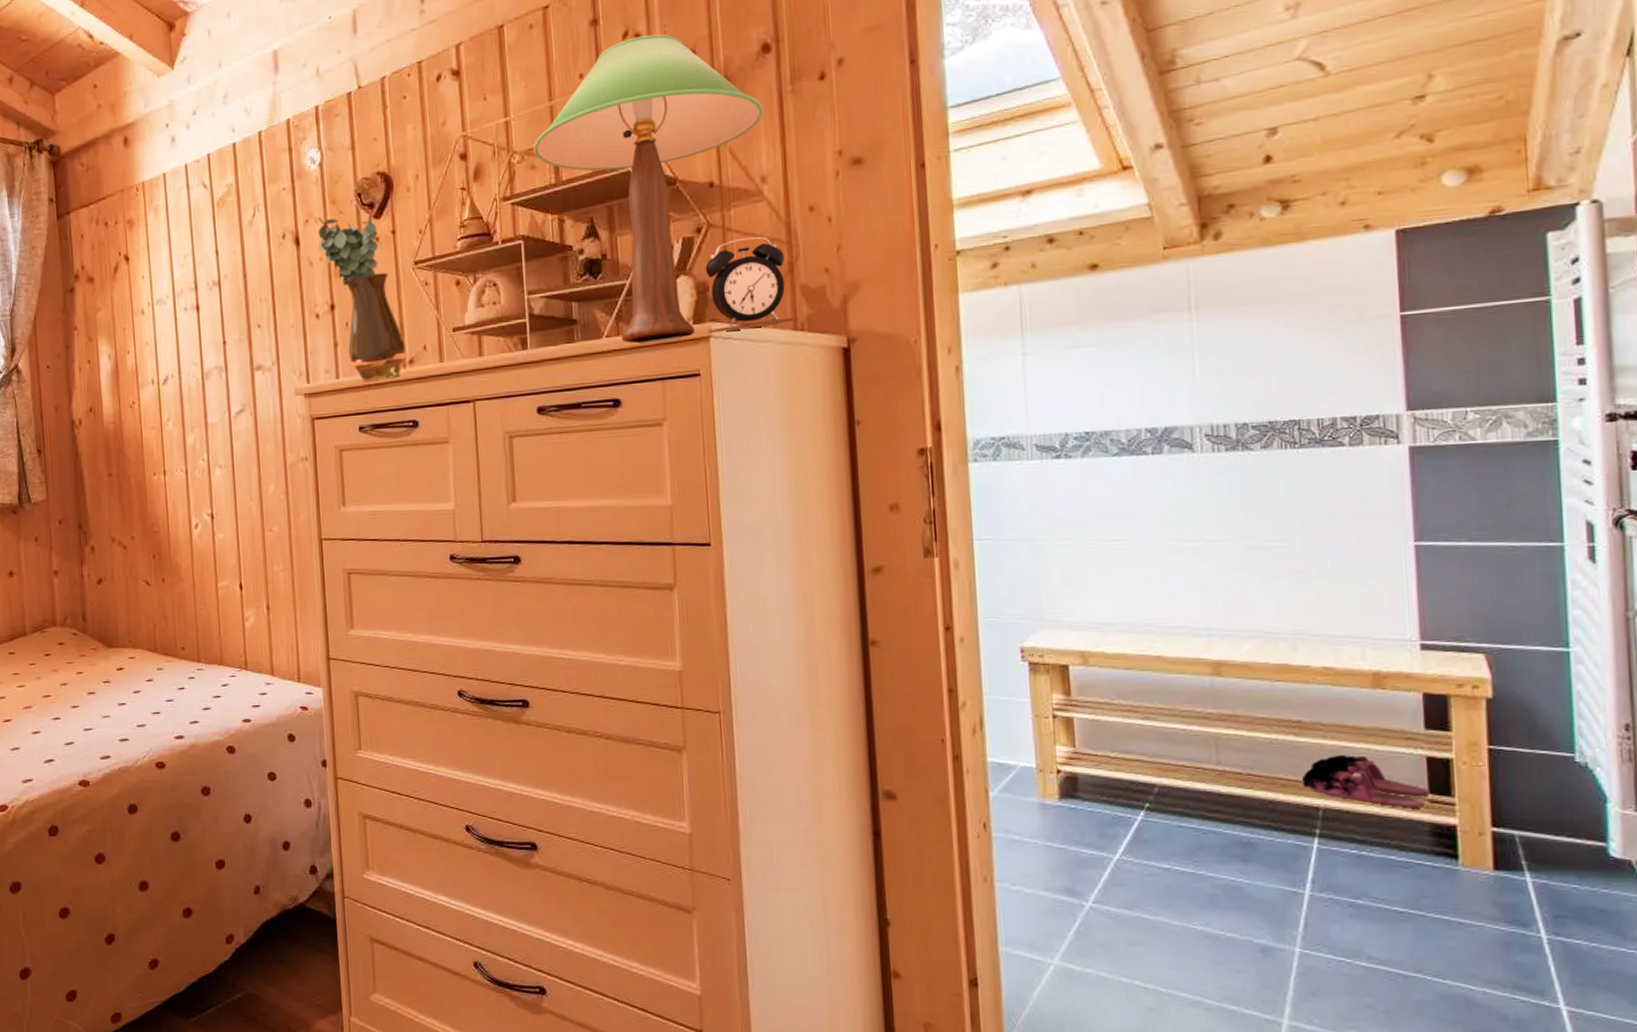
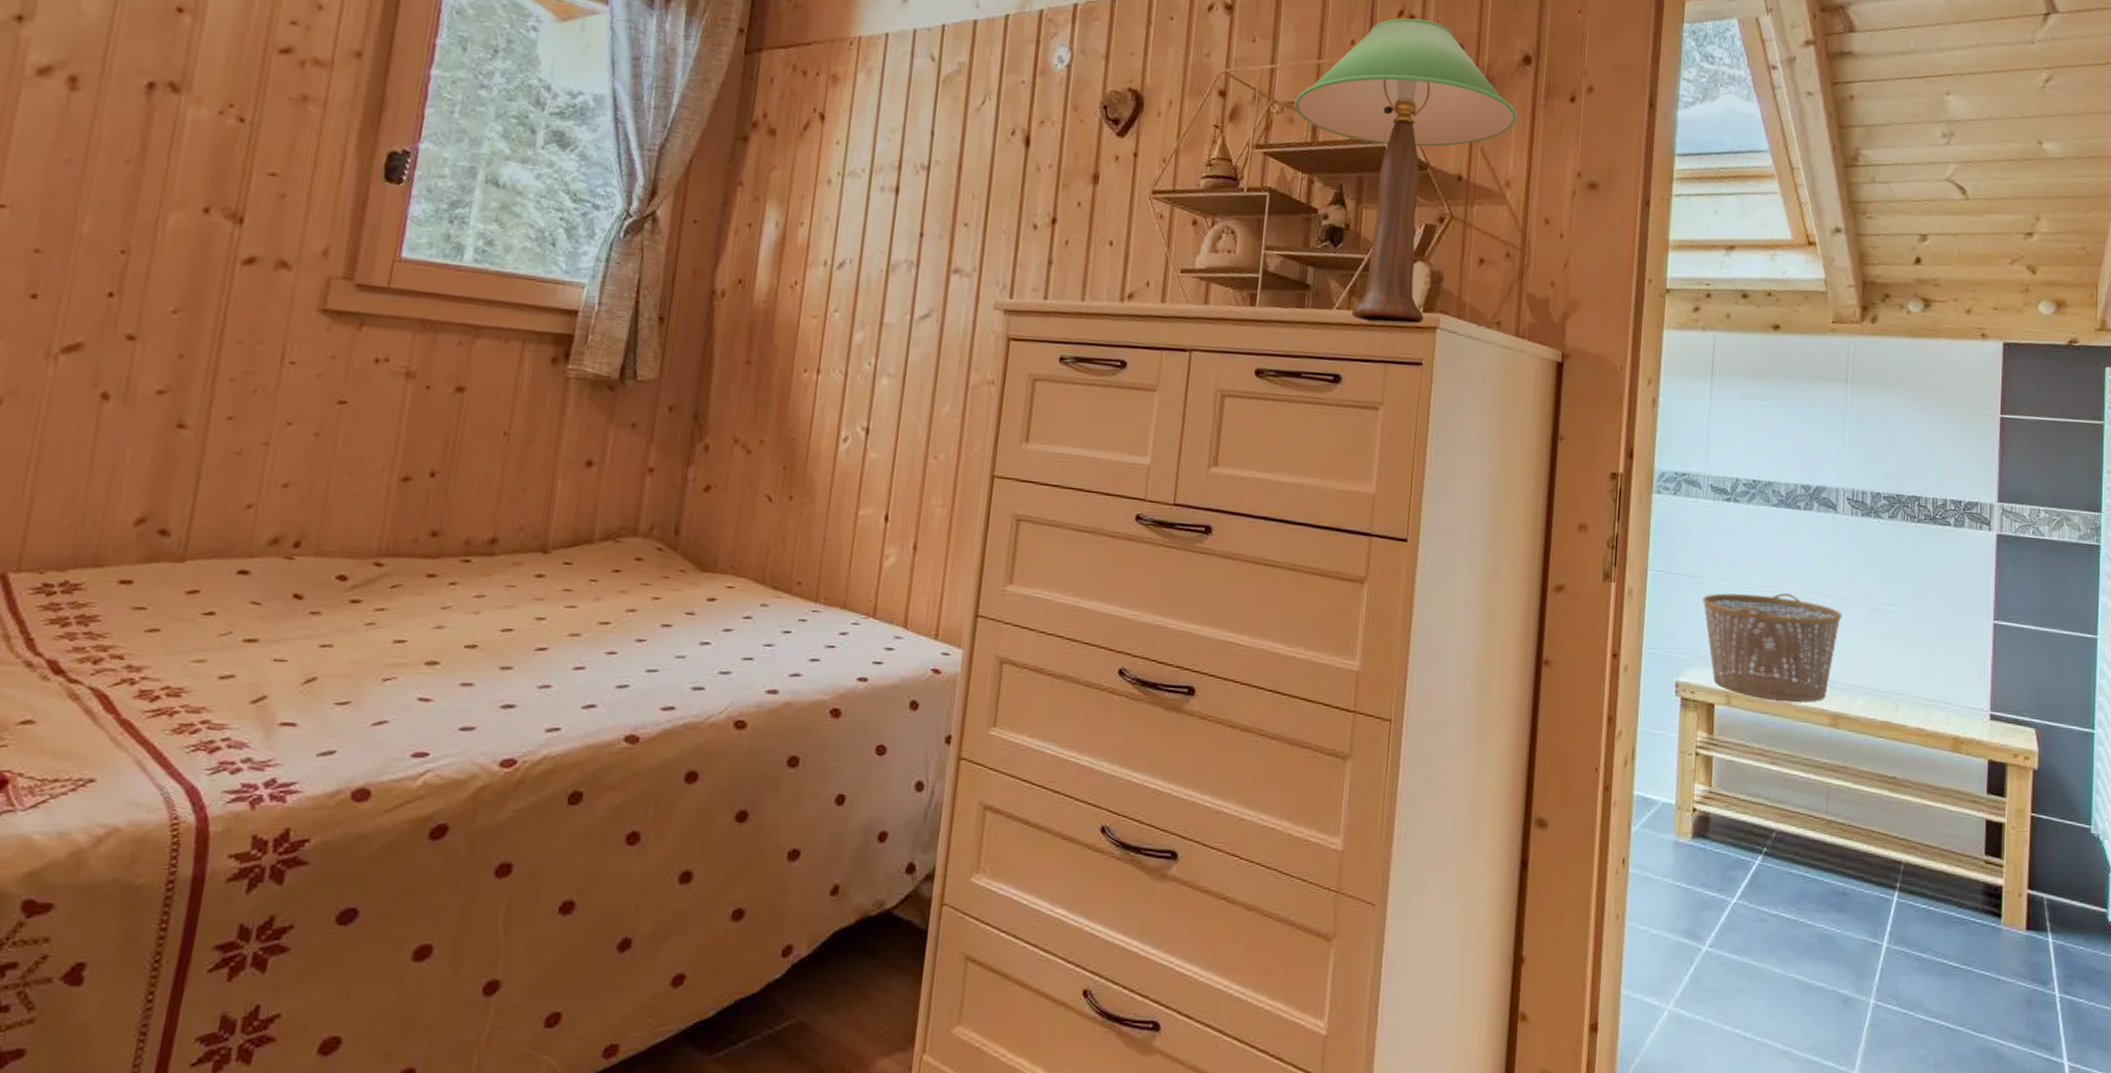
vase: present [318,214,406,384] -> none [1050,120,1128,312]
alarm clock: present [705,236,799,334] -> none [1435,236,1522,328]
basket: none [1041,544,1214,655] -> present [1702,593,1843,702]
slippers: present [1302,754,1430,808] -> none [1891,812,1986,868]

